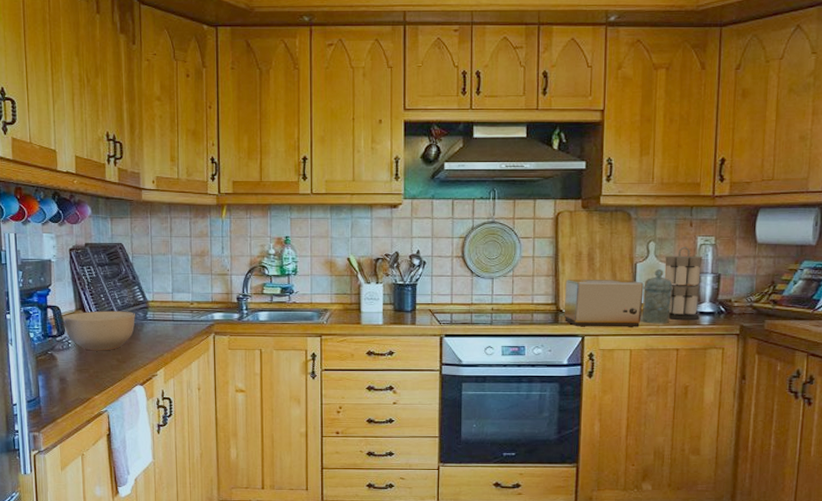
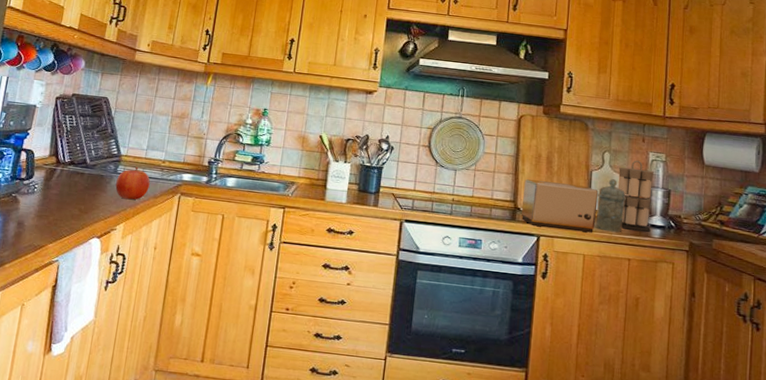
bowl: present [62,311,135,351] -> none [34,158,107,200]
fruit: none [148,311,182,345] -> present [115,166,150,200]

